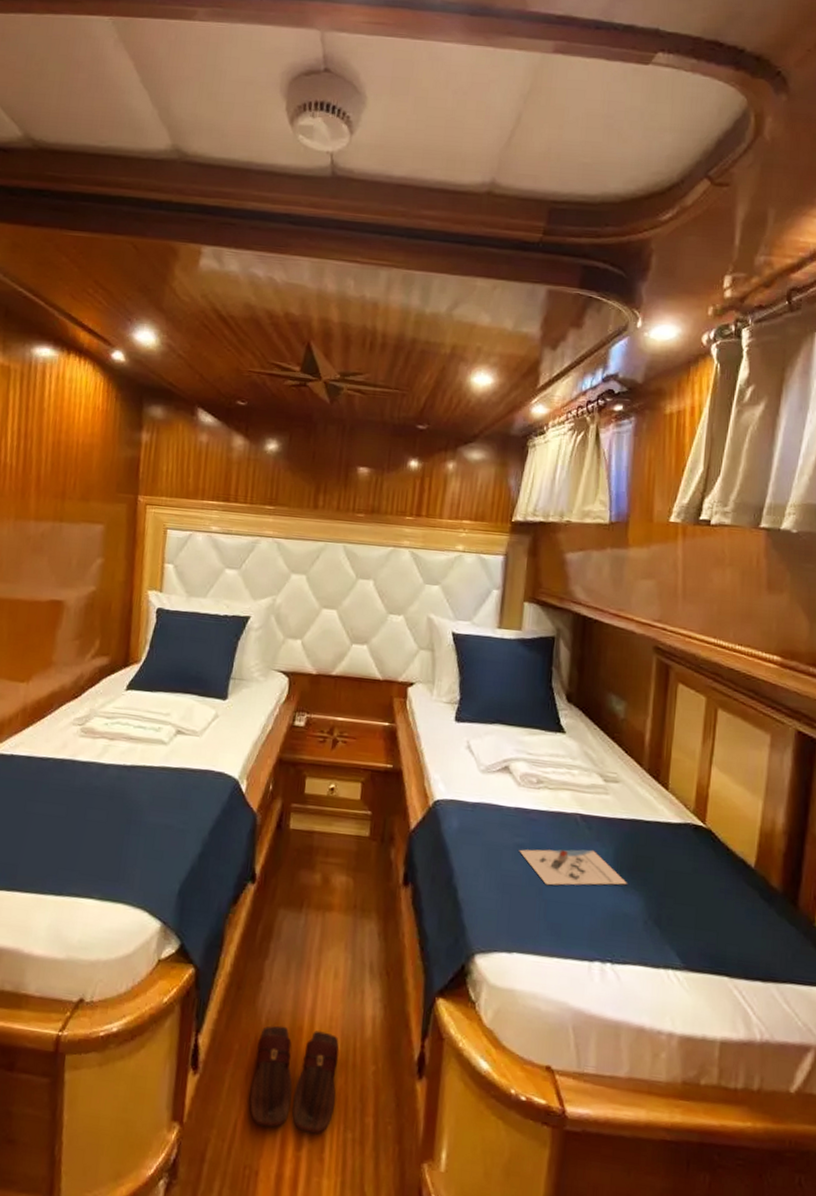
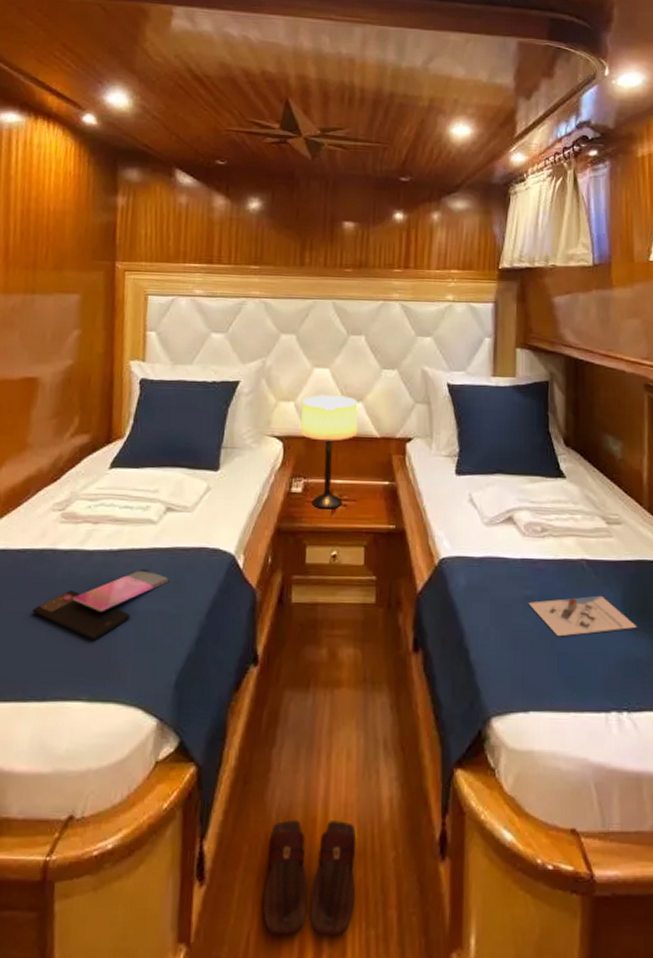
tablet: none [52,784,177,846] -> present [31,568,169,641]
table lamp: none [305,635,363,745] -> present [299,395,358,509]

